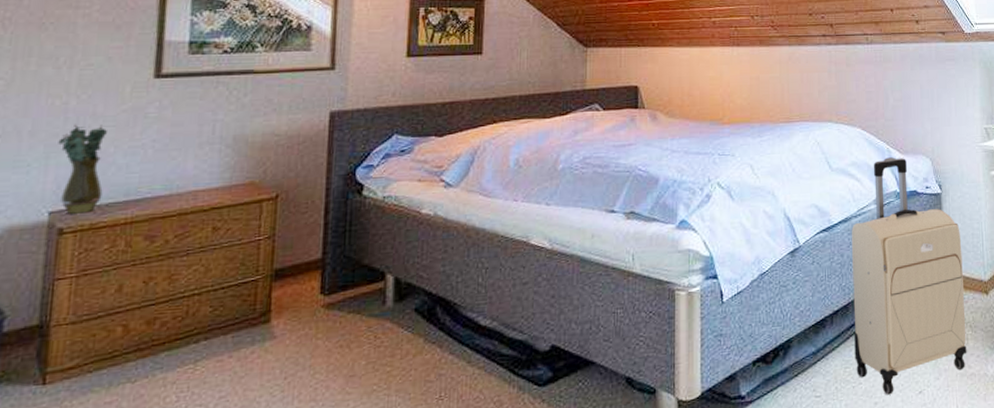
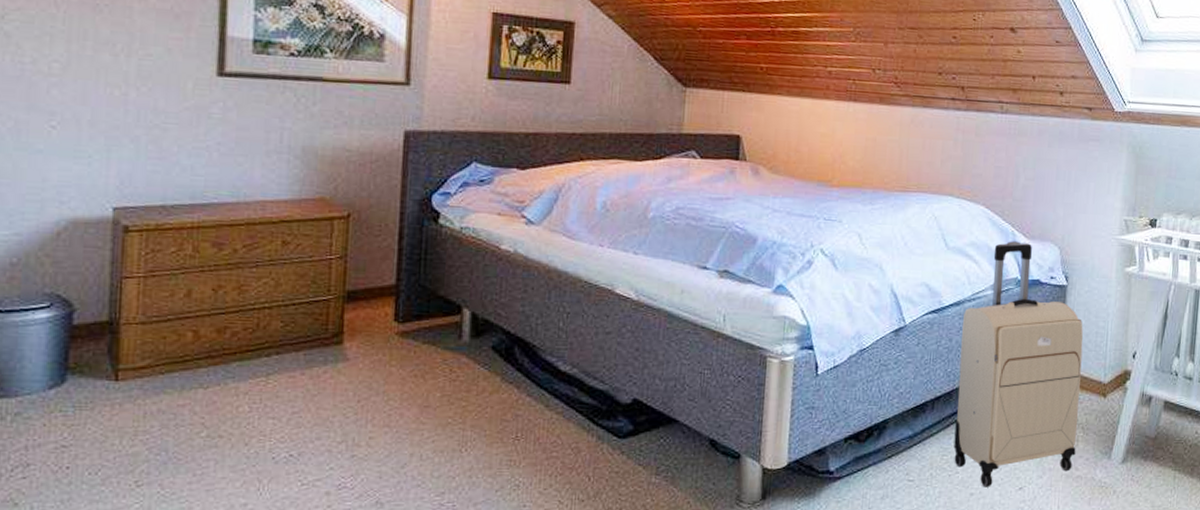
vase: present [58,124,107,214] -> none [119,118,169,213]

